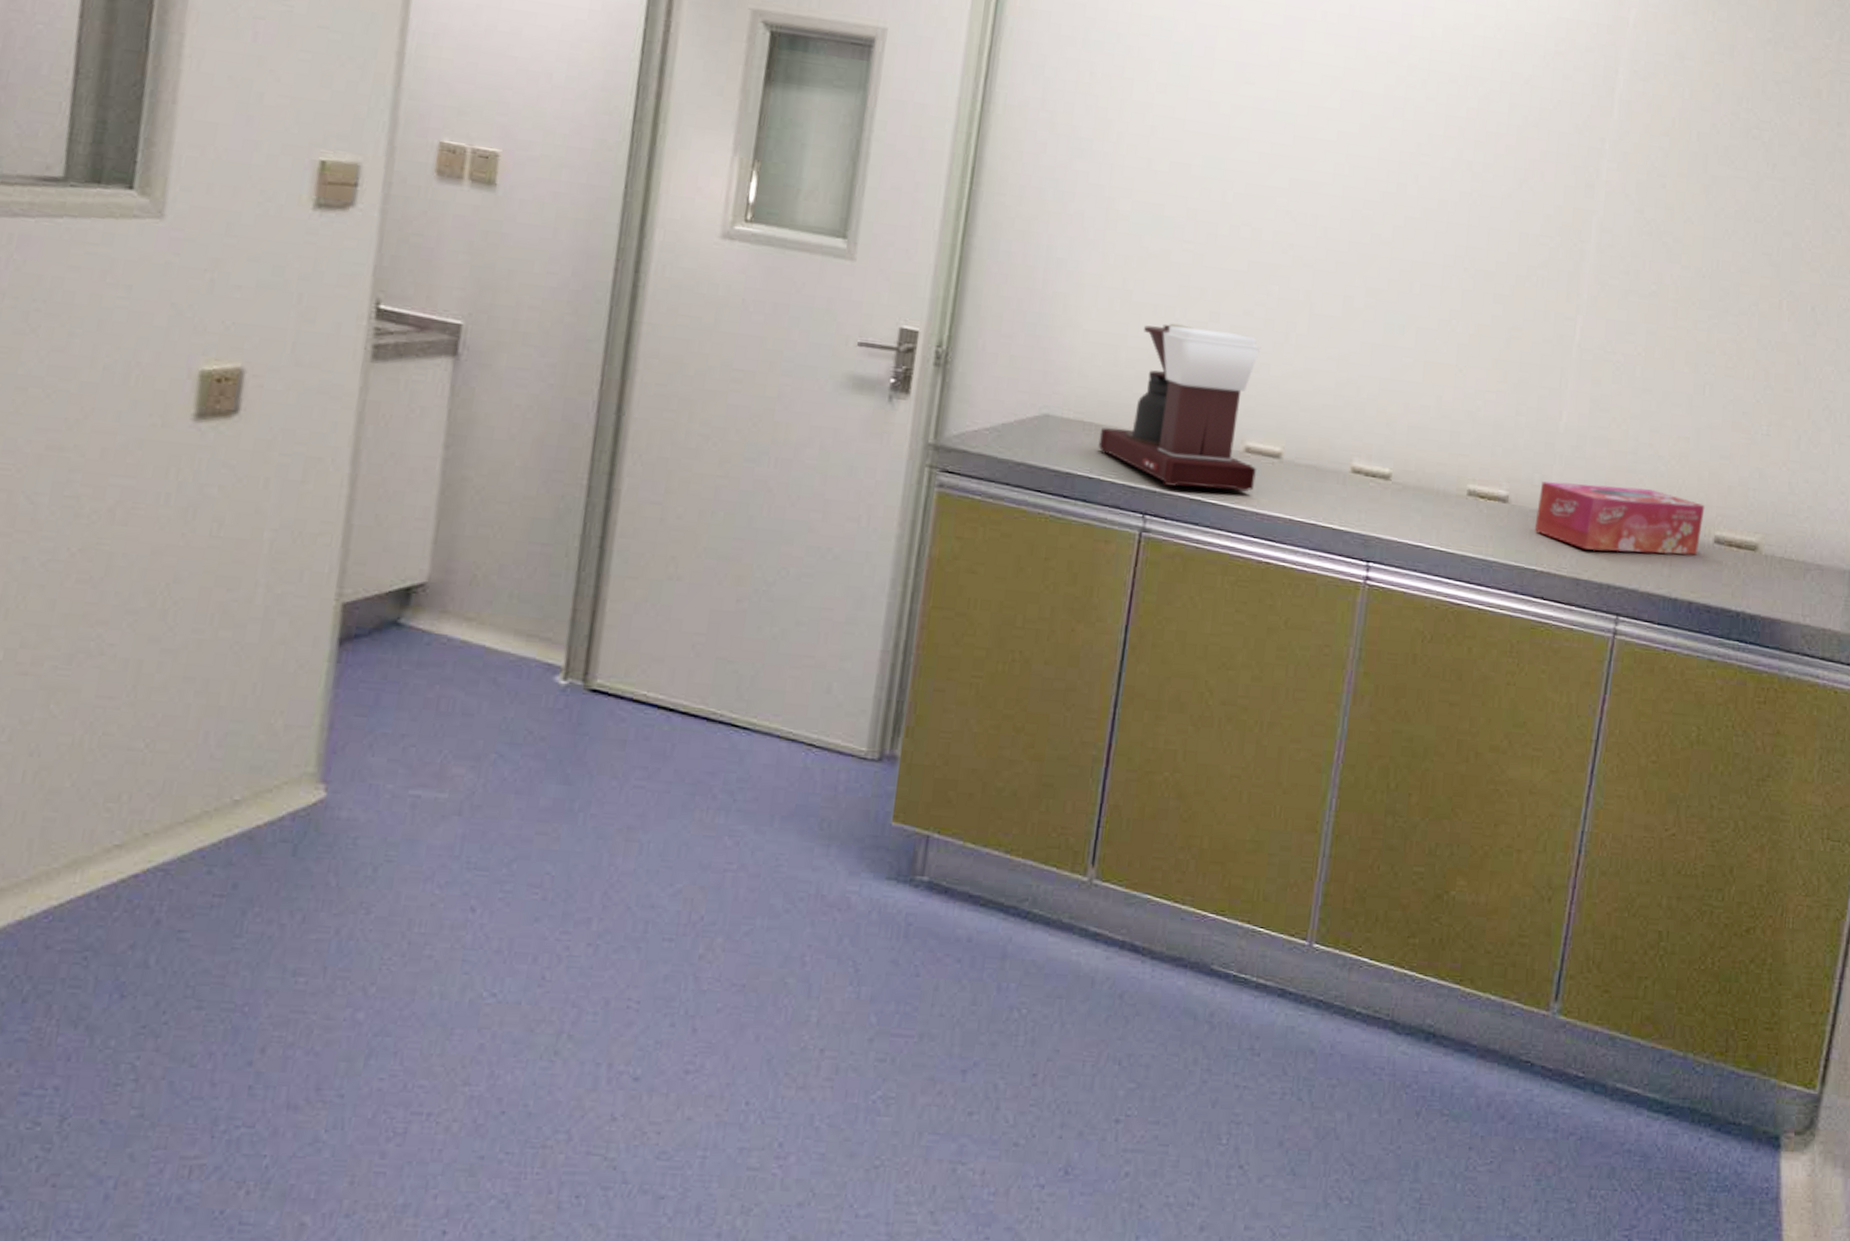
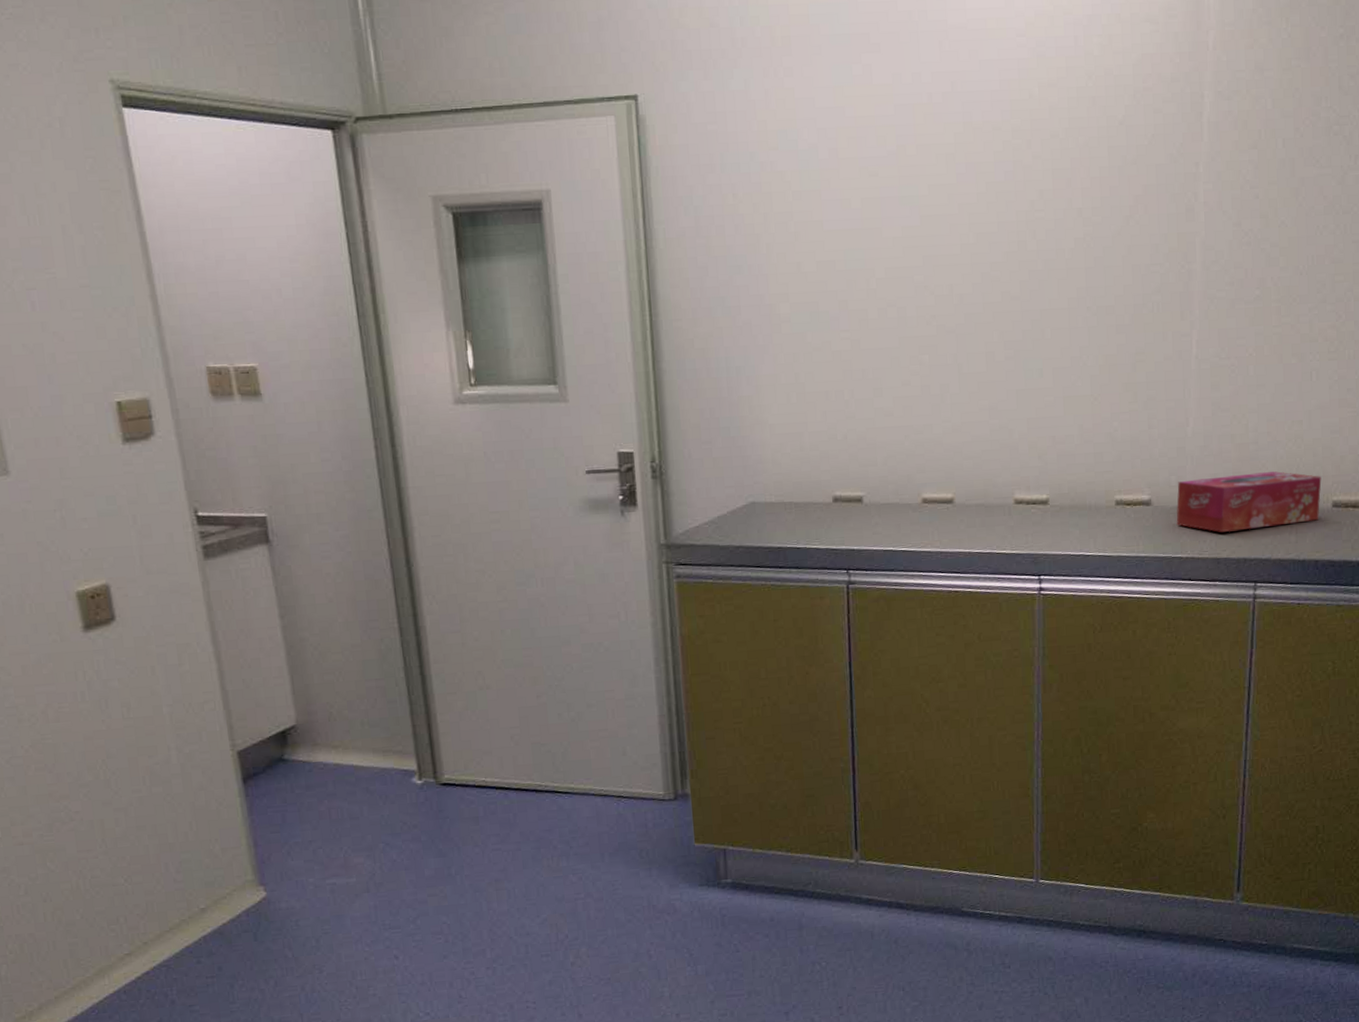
coffee maker: present [1098,323,1261,492] -> none [799,403,935,543]

